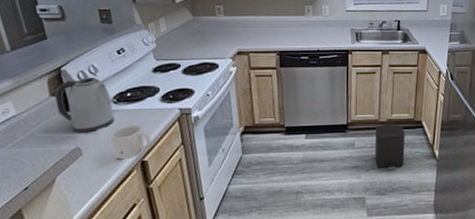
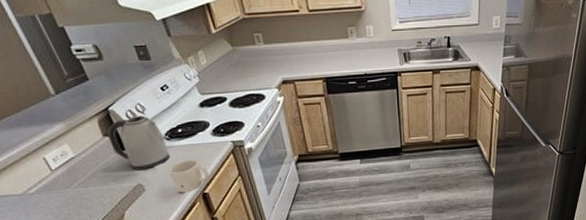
pedal bin: present [375,123,405,169] -> none [430,144,461,189]

